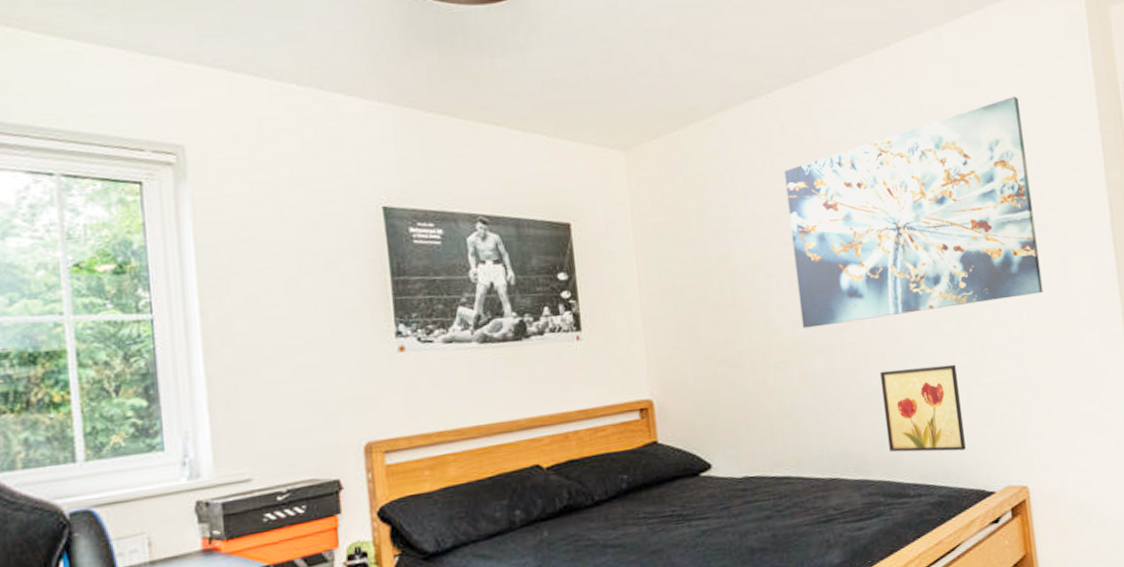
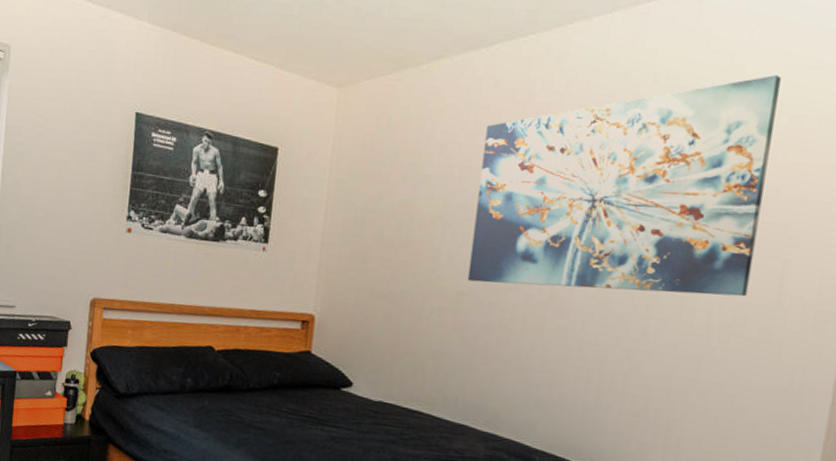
wall art: present [880,364,966,453] -> none [525,338,619,434]

